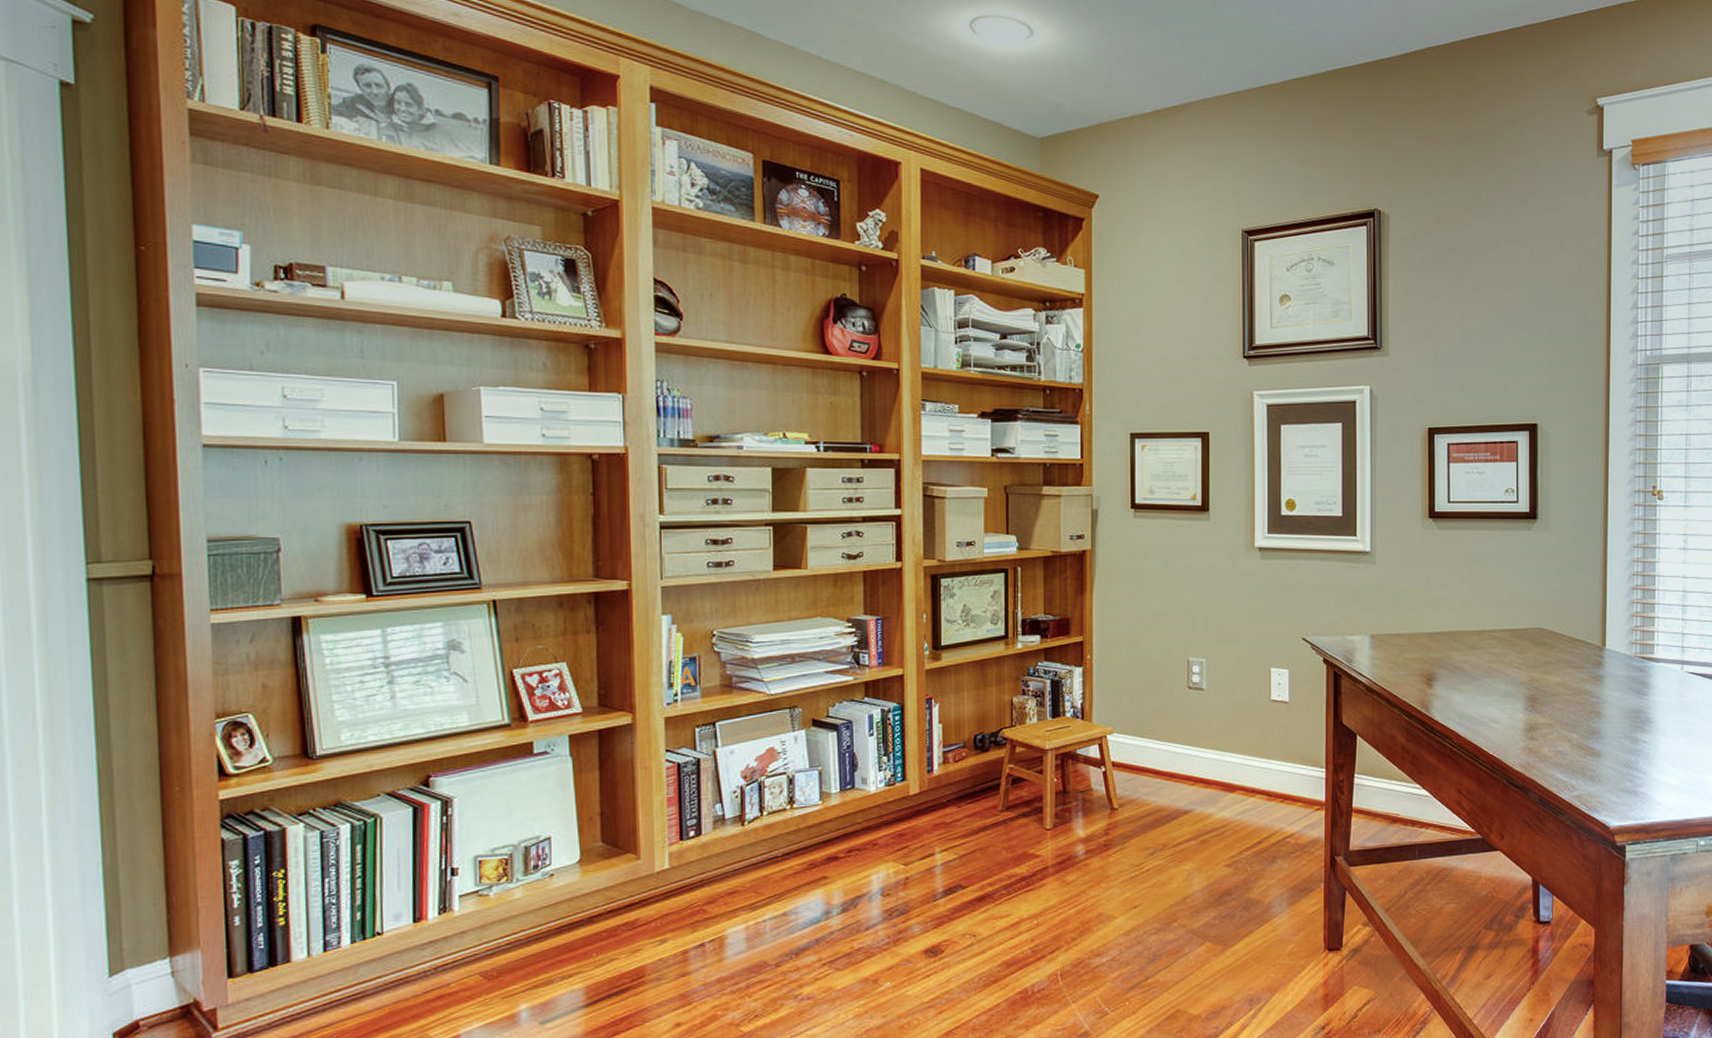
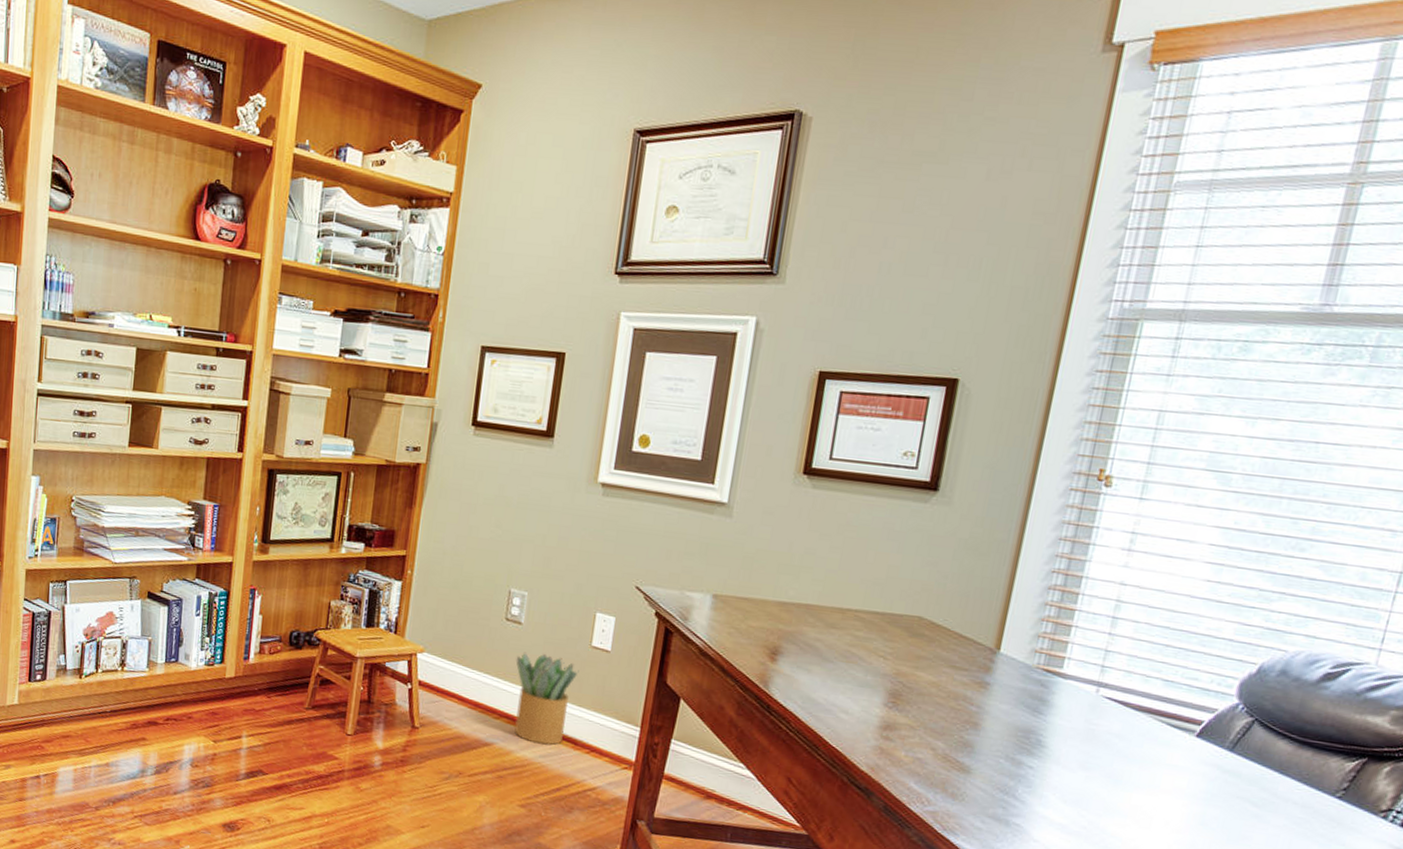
potted plant: none [1203,715,1263,802] -> present [514,652,579,745]

